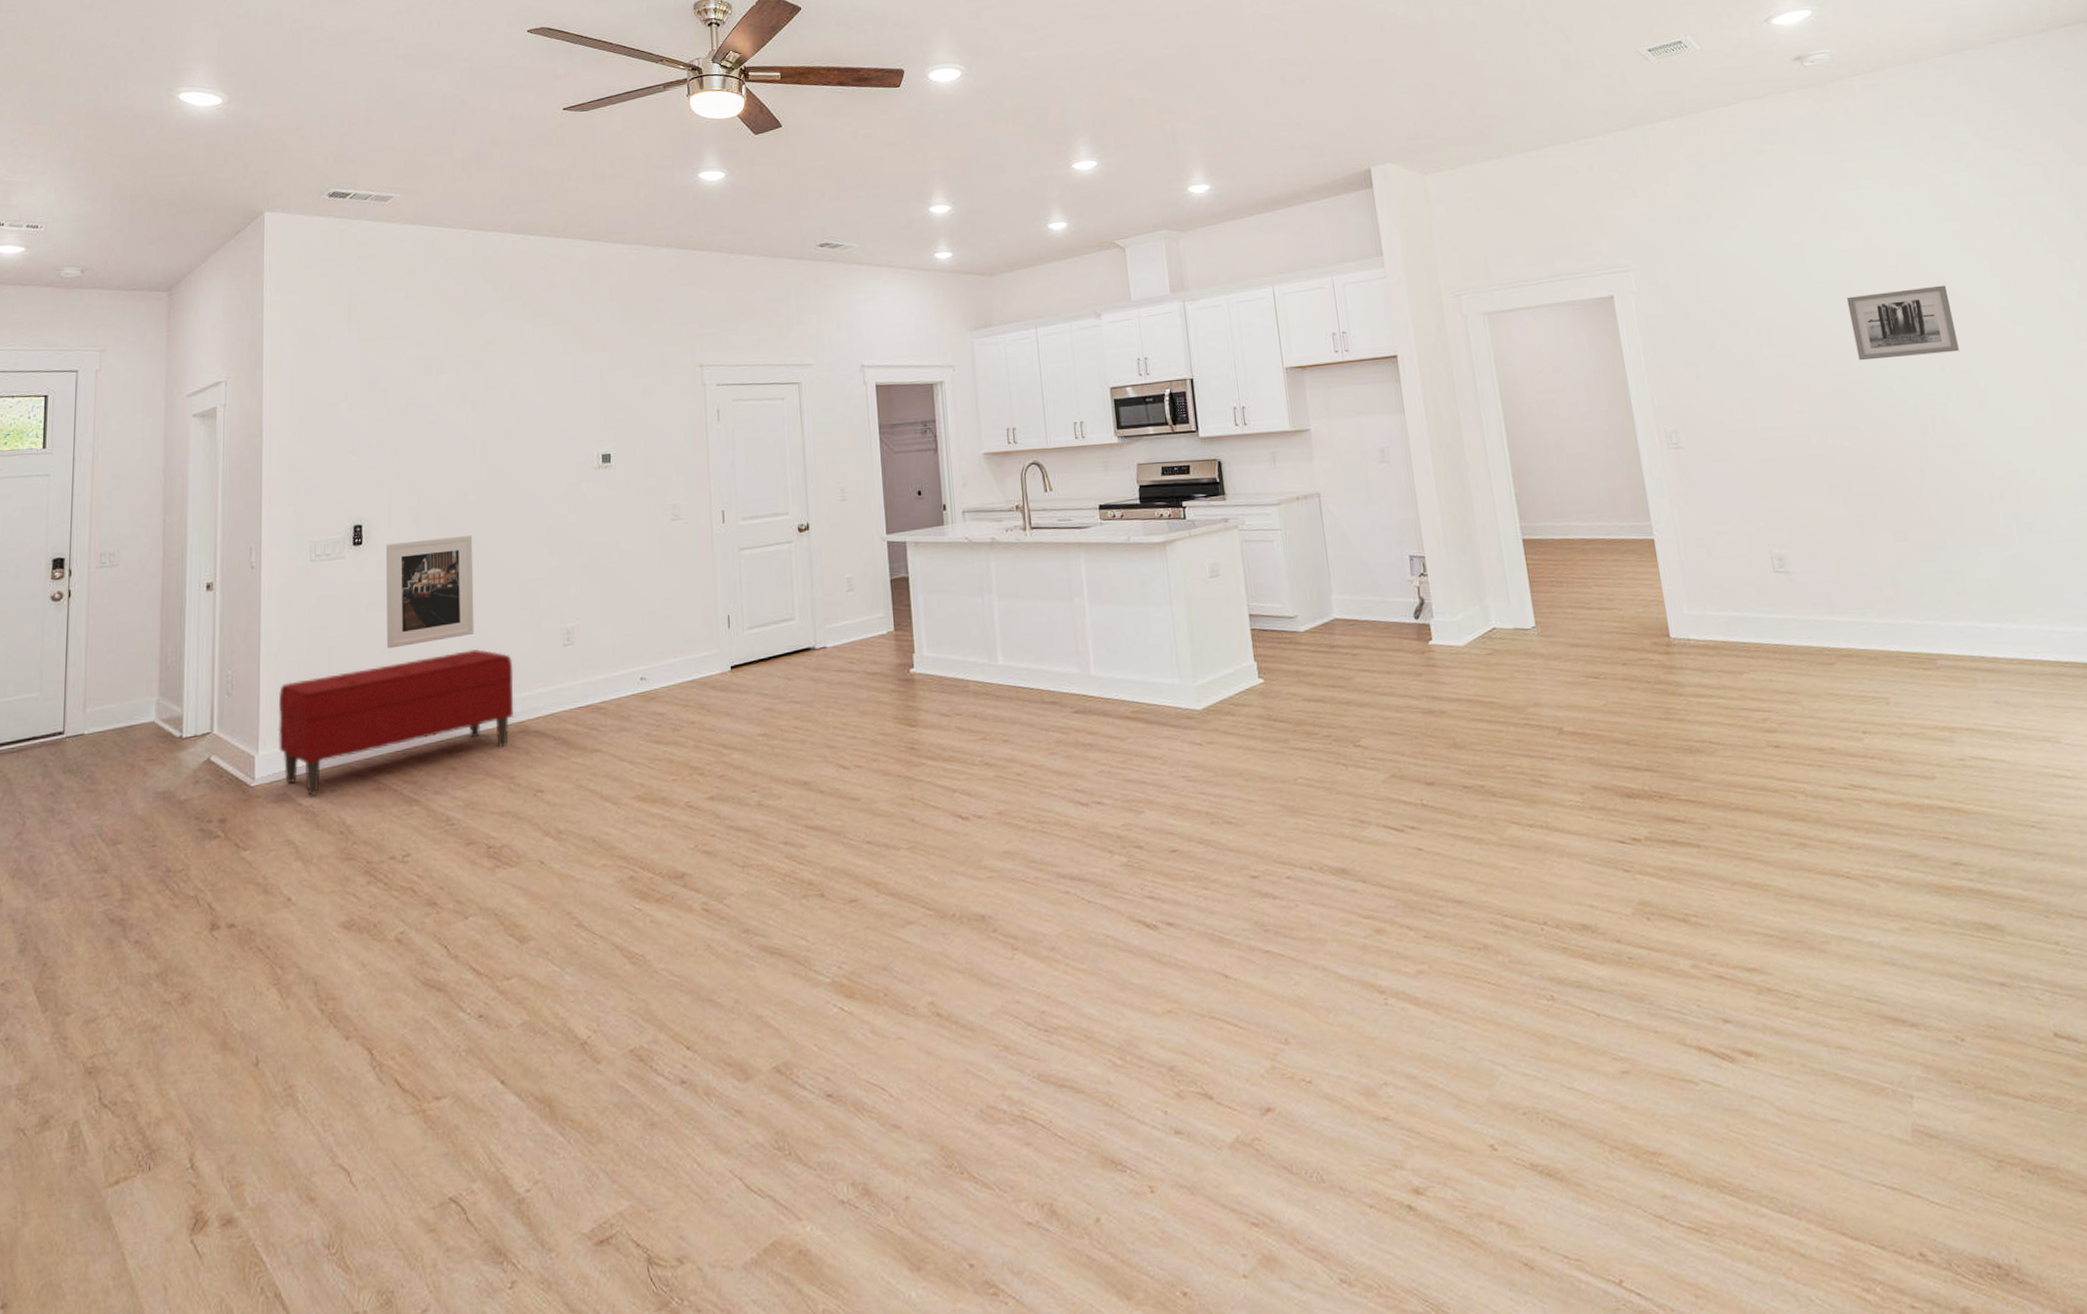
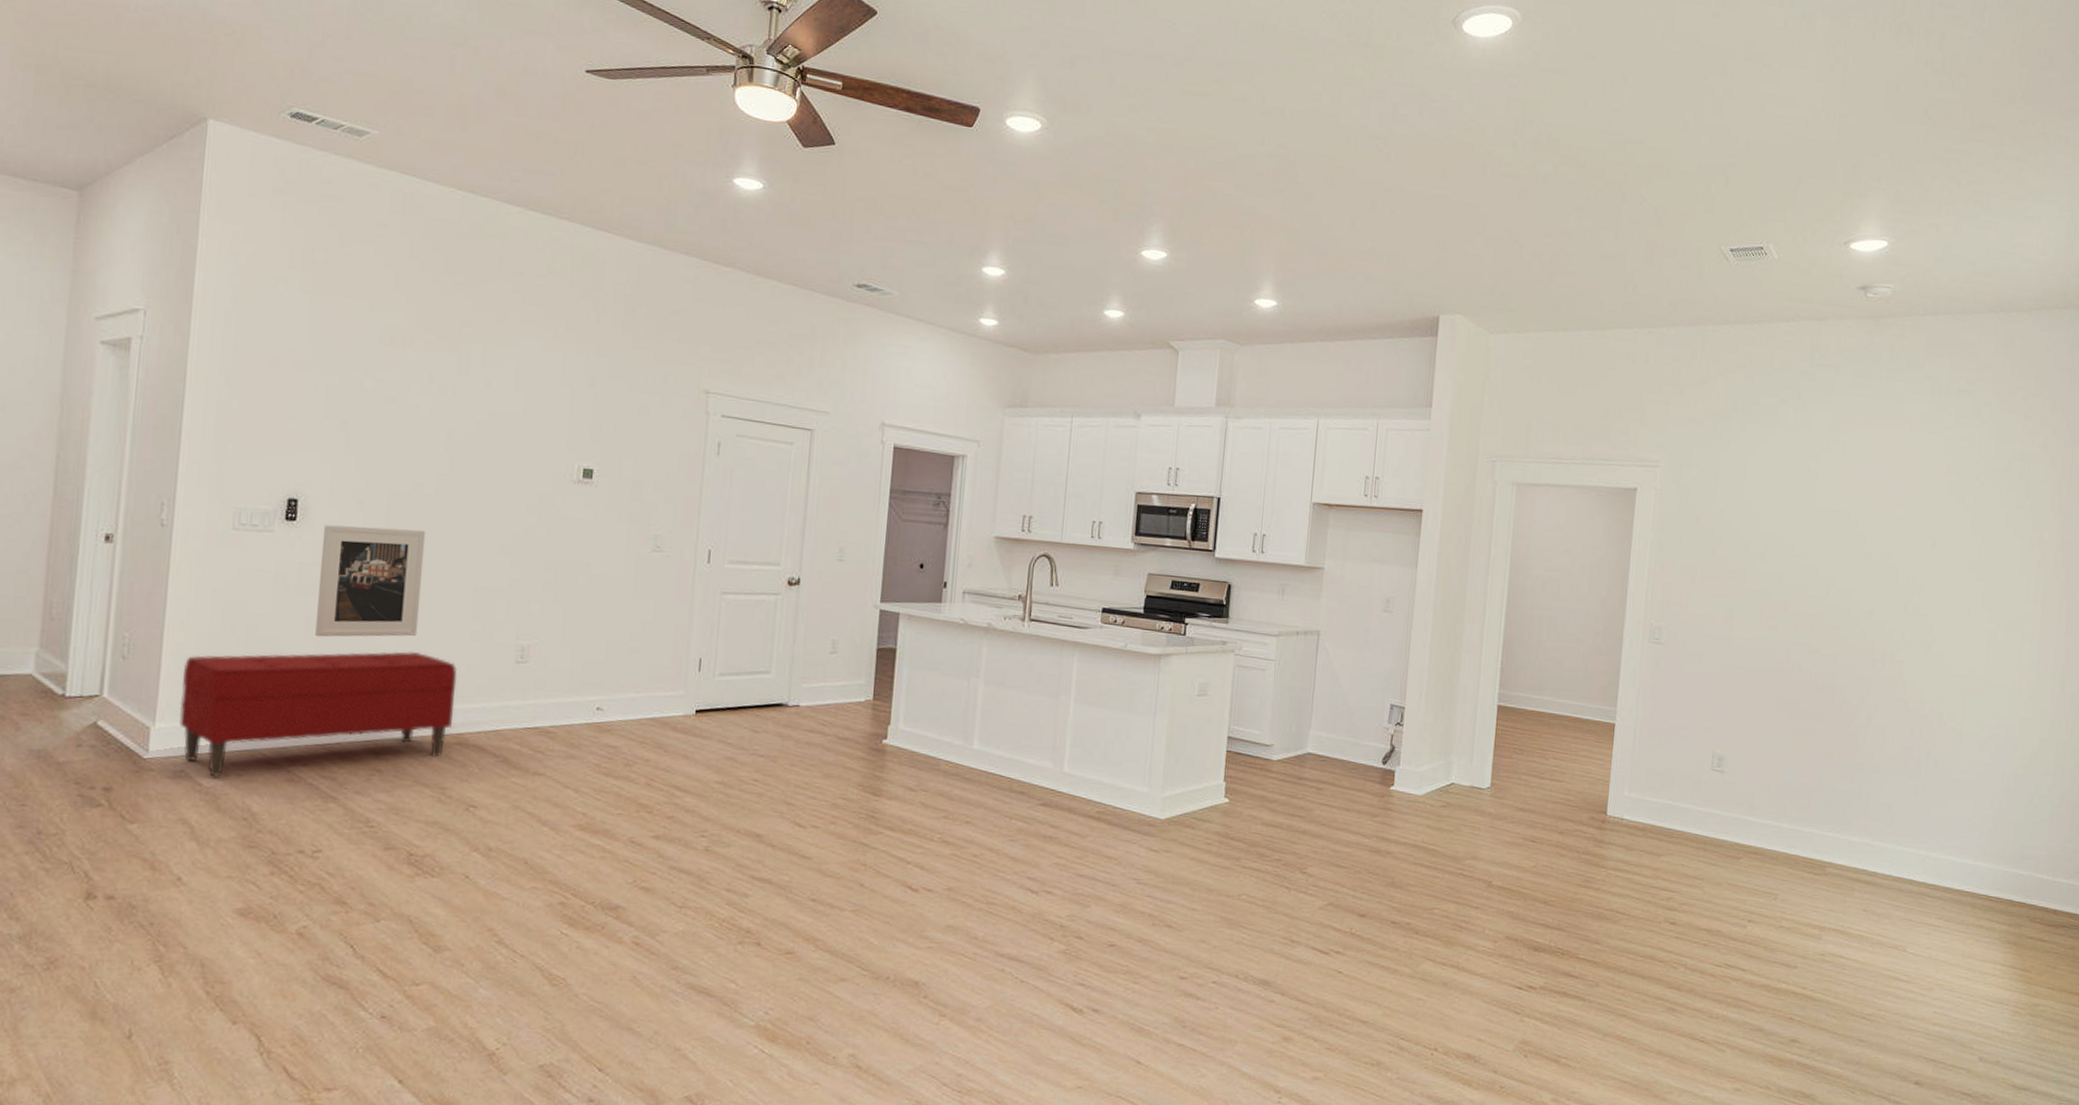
wall art: present [1846,285,1960,361] -> none [1837,528,1931,597]

